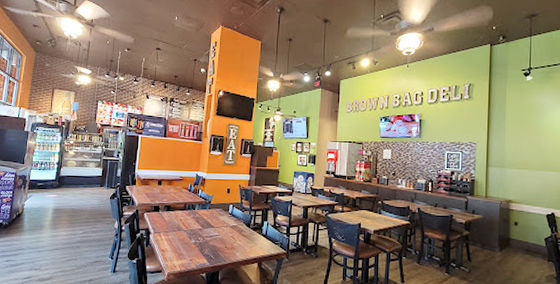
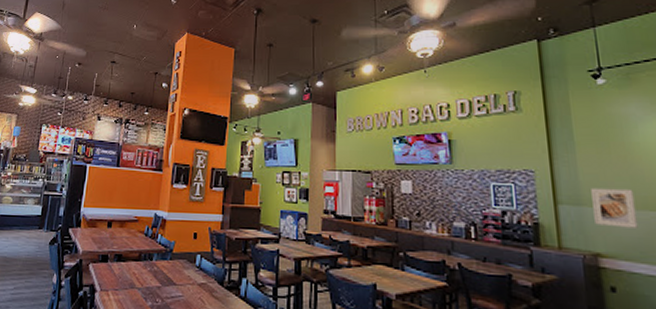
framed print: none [511,155,539,183] -> present [591,187,638,228]

